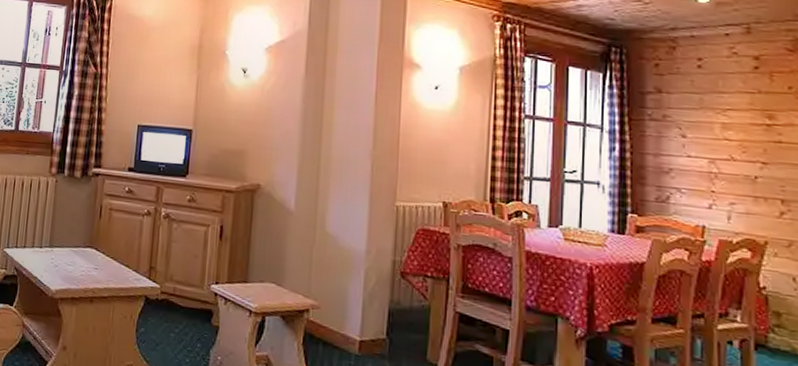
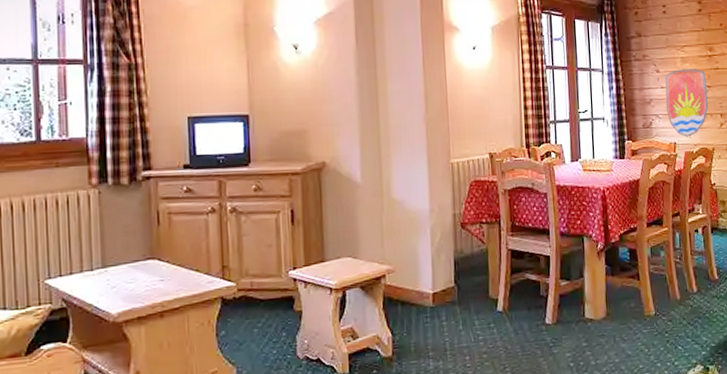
decorative shield: none [693,137,762,222] -> present [665,69,709,137]

